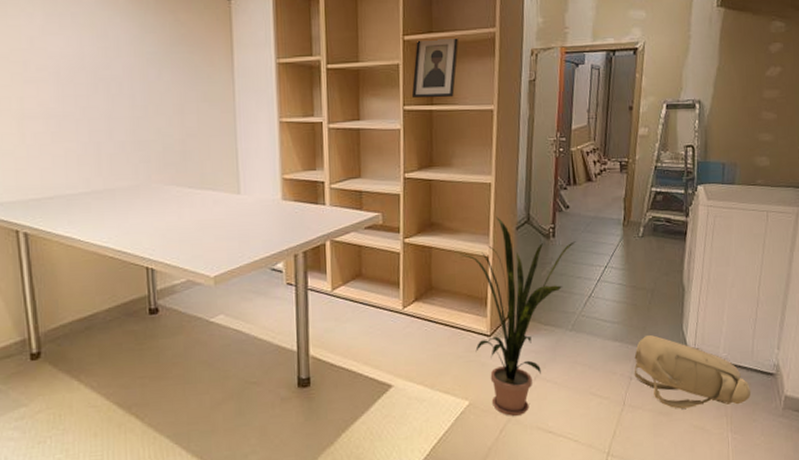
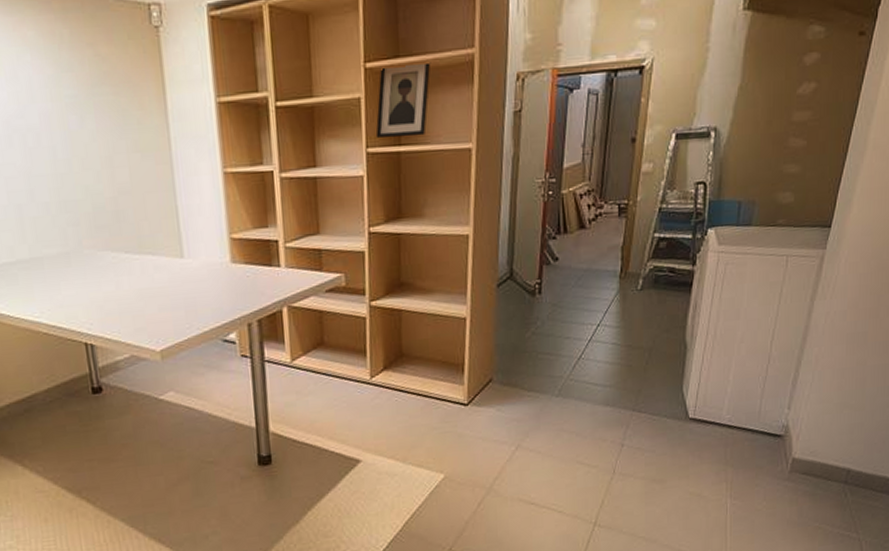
house plant: present [460,217,577,416] -> none [433,273,566,489]
backpack: present [634,334,751,409] -> none [626,397,756,476]

